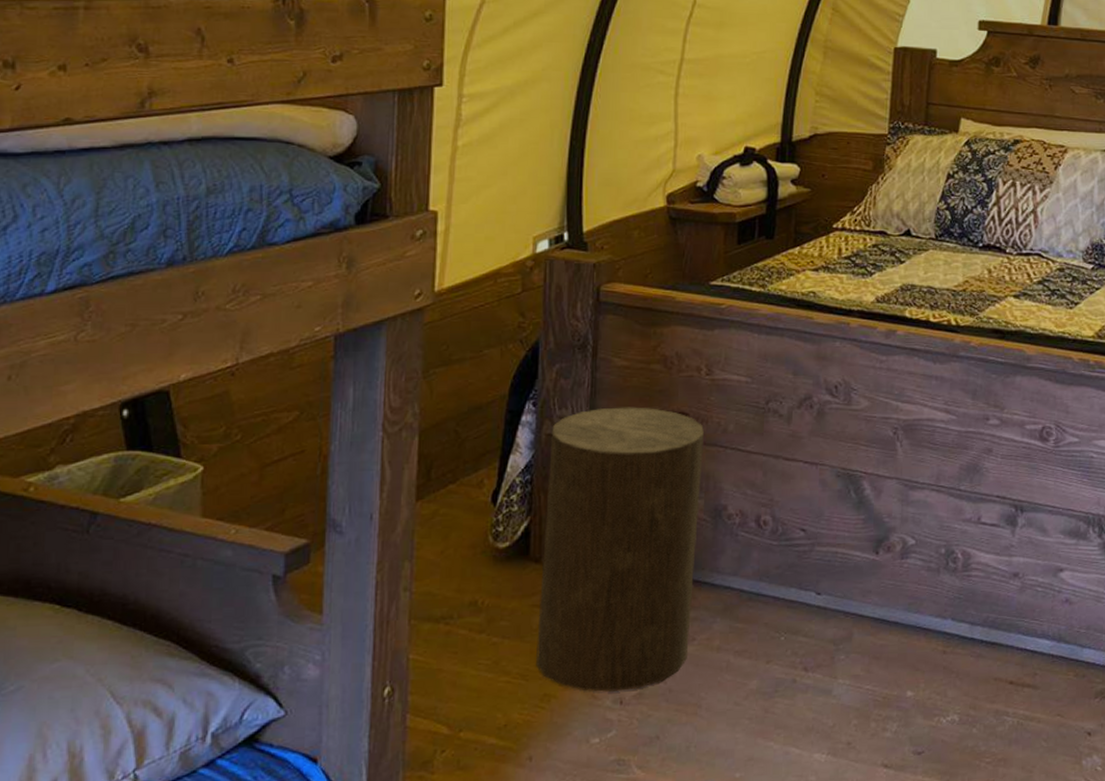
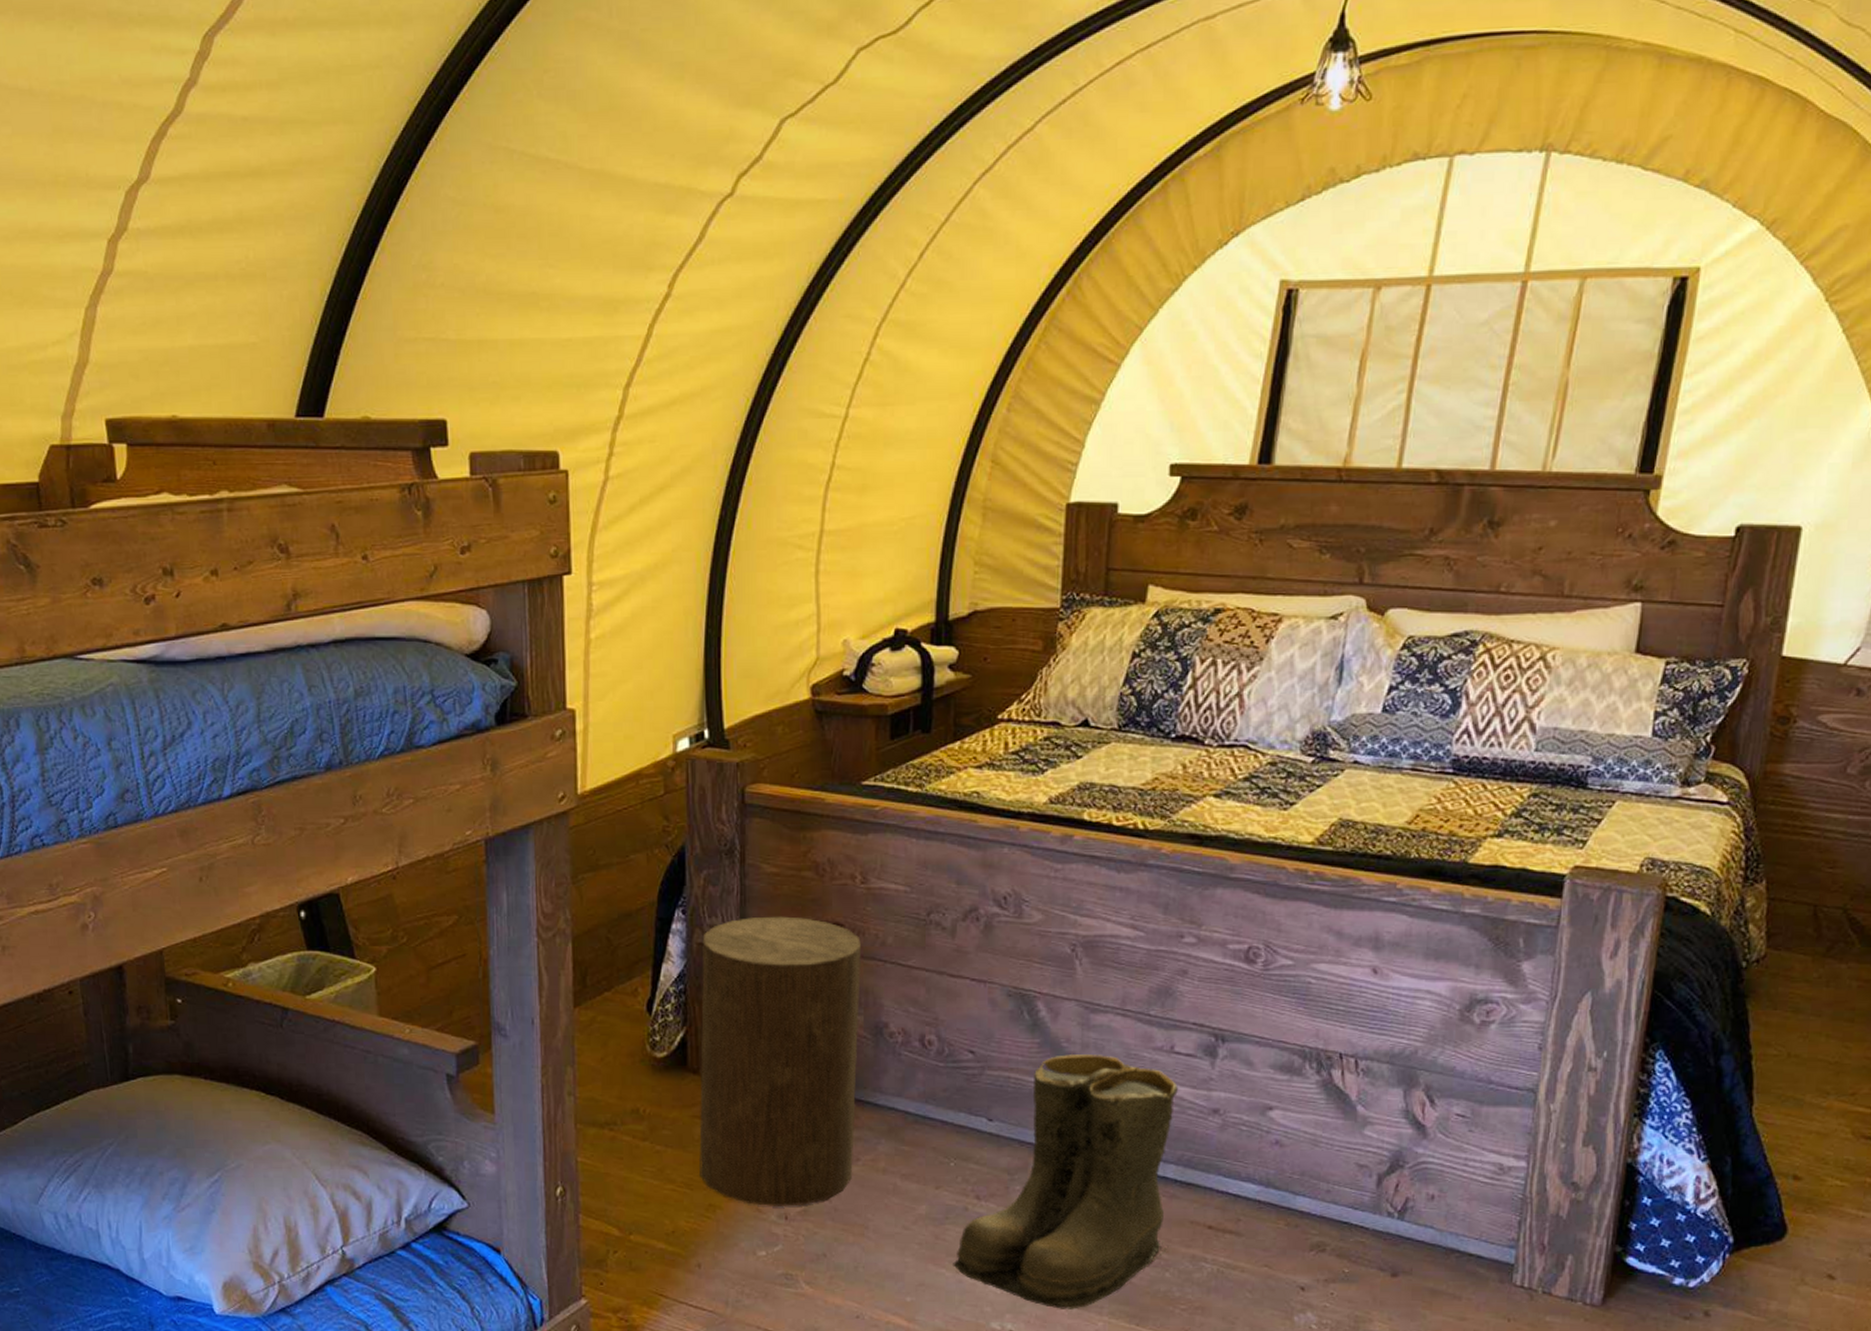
boots: none [779,528,984,772] -> present [951,1055,1178,1309]

